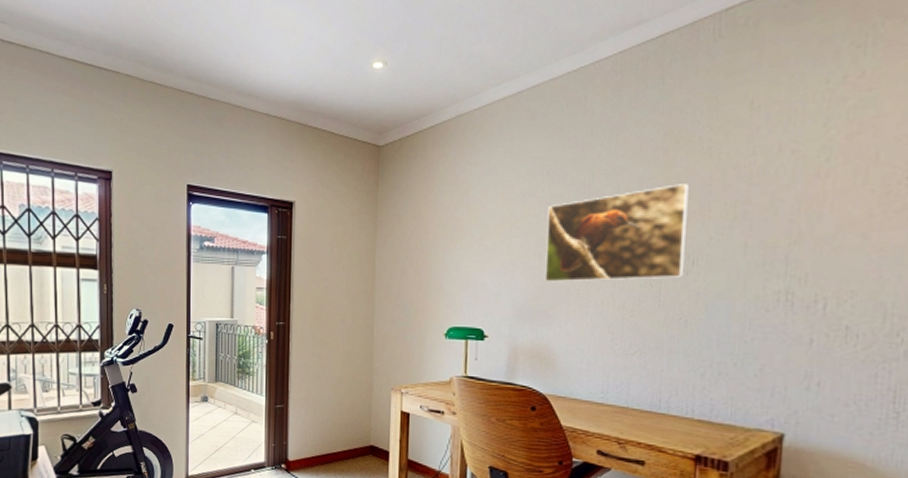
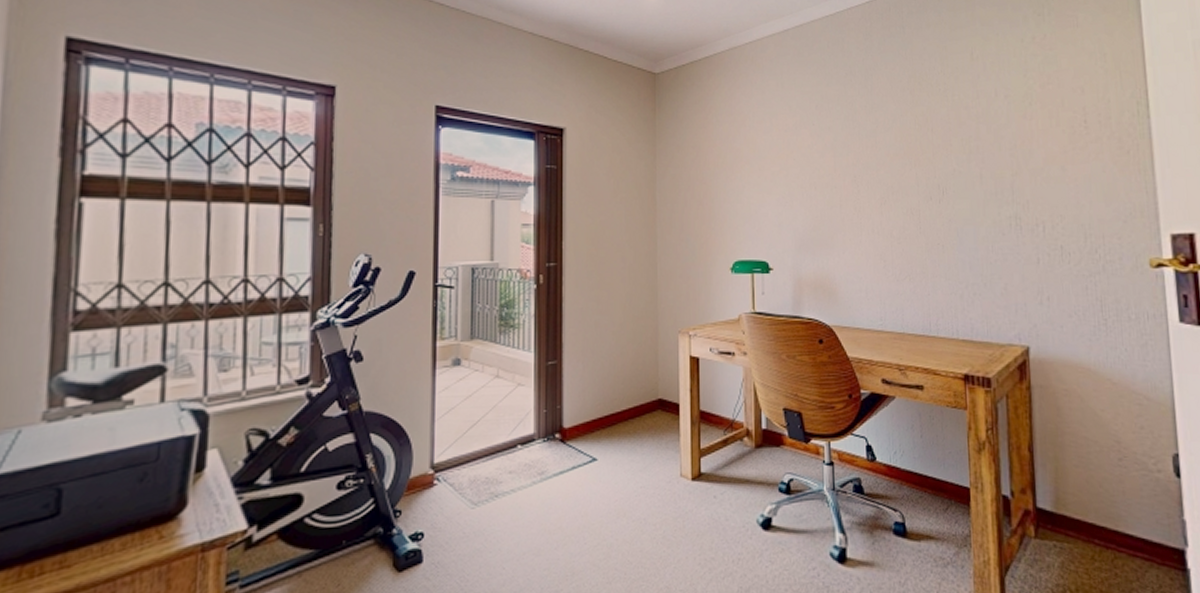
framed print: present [544,184,690,282] -> none [819,121,938,212]

